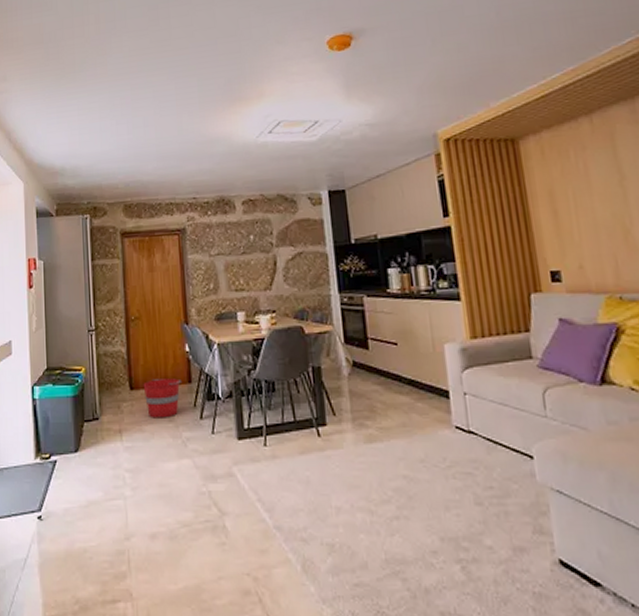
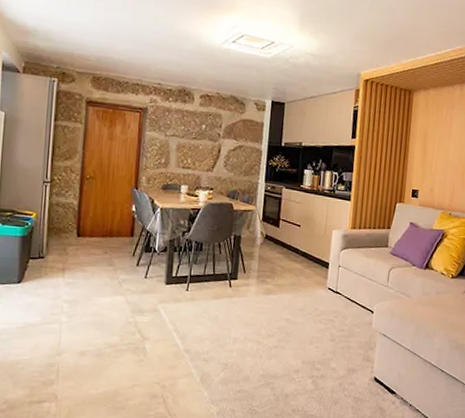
bucket: present [143,378,181,418] -> none [89,230,124,263]

